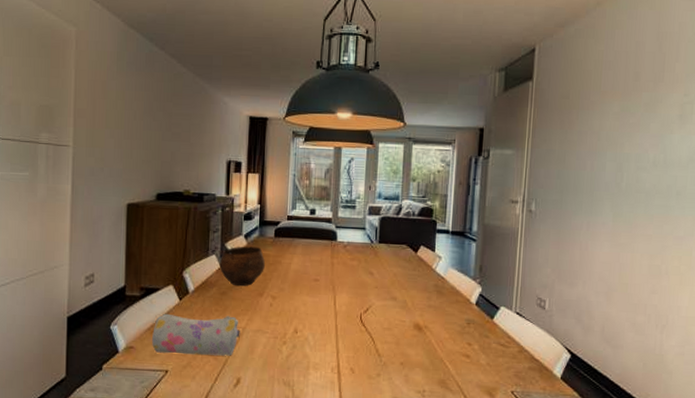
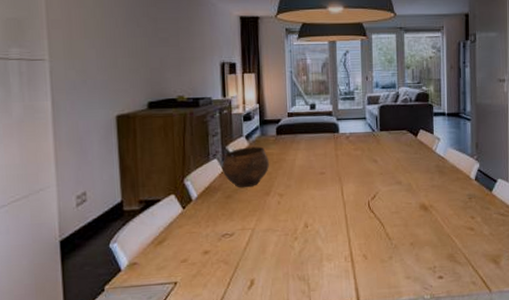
pencil case: present [152,313,240,356] -> none [157,219,250,266]

